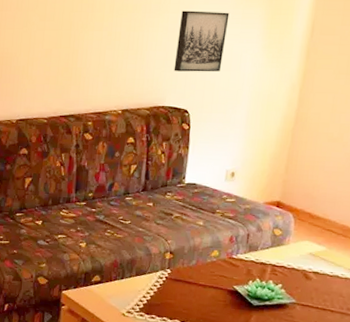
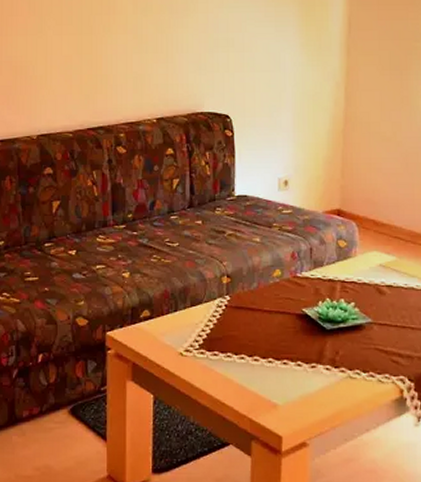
wall art: present [173,10,230,72] -> none [209,9,262,74]

